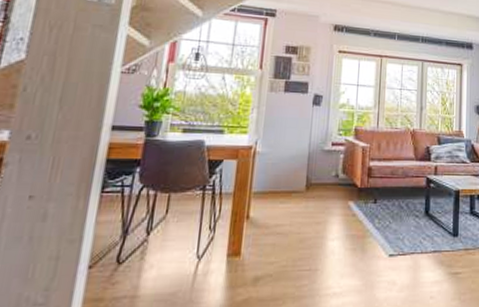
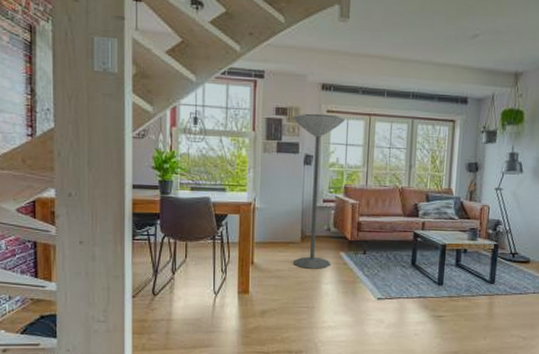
floor lamp: none [295,53,358,222] -> present [292,113,346,269]

